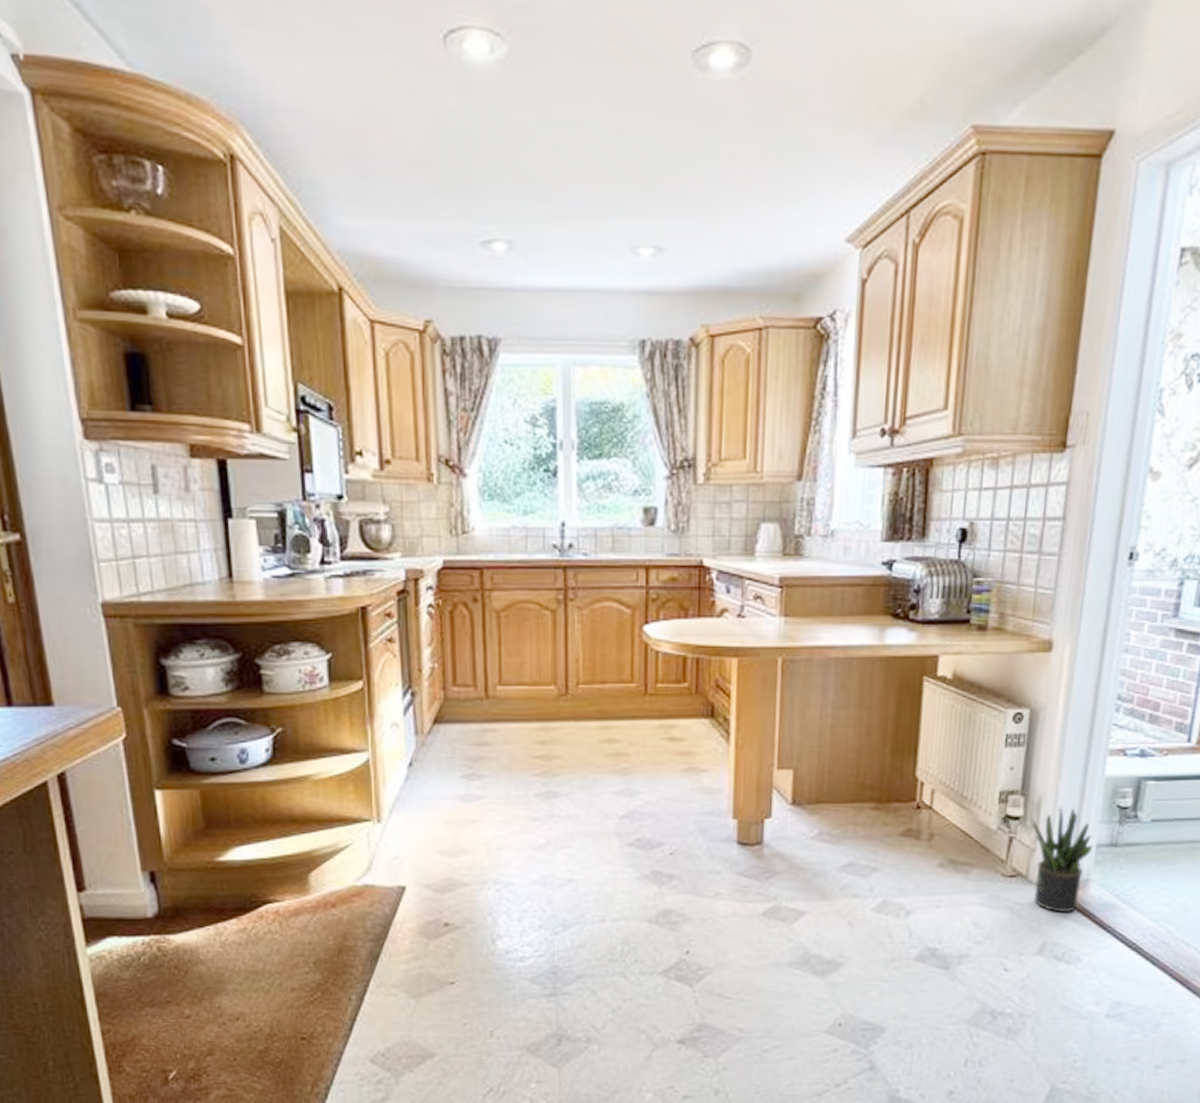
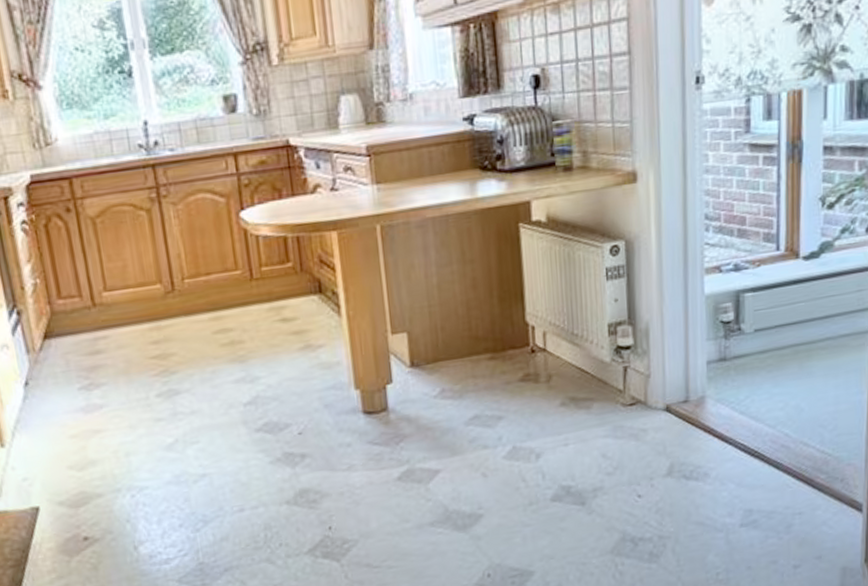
potted plant: present [1031,807,1093,912] -> none [642,330,704,433]

